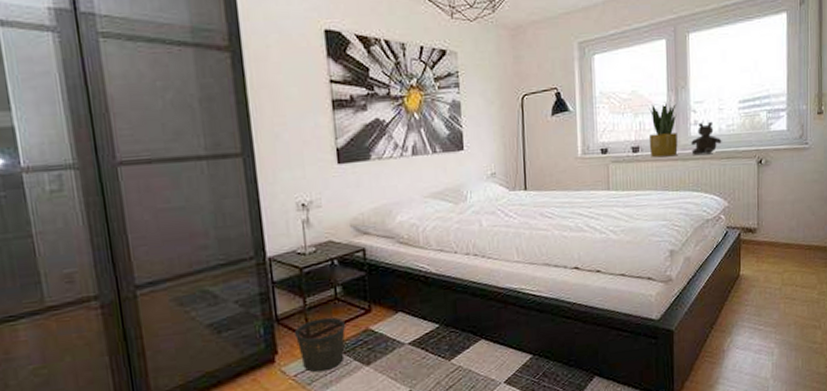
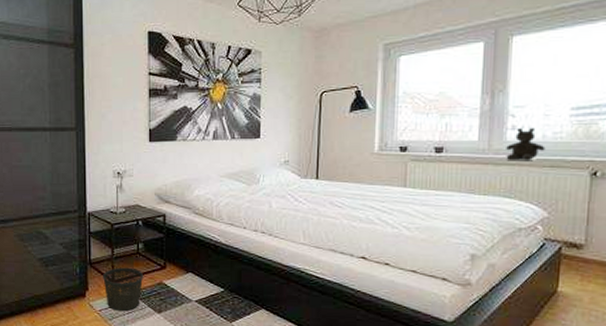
planter: present [647,101,678,158] -> none [455,104,491,160]

